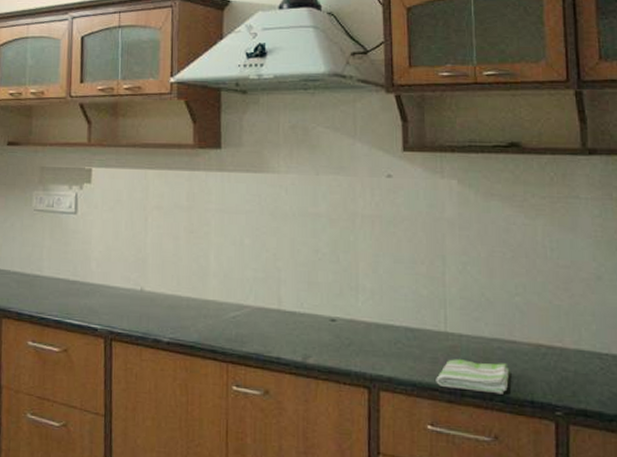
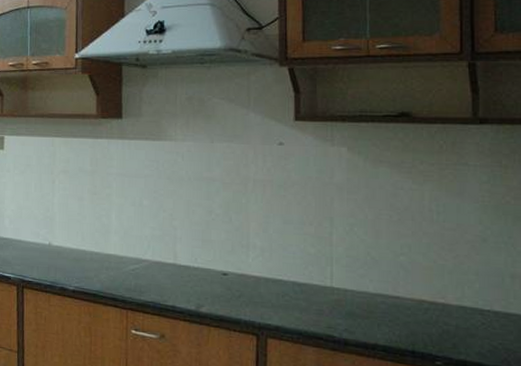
dish towel: present [436,359,510,394] -> none [321,311,393,344]

